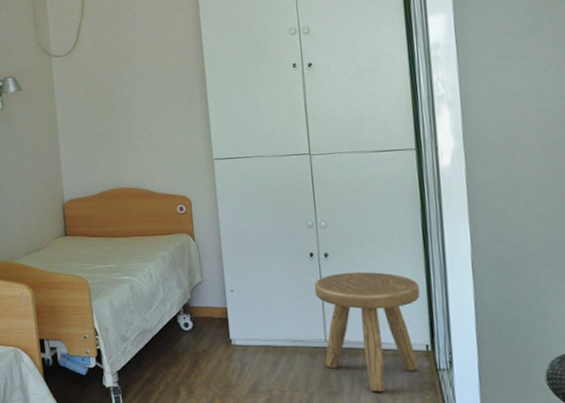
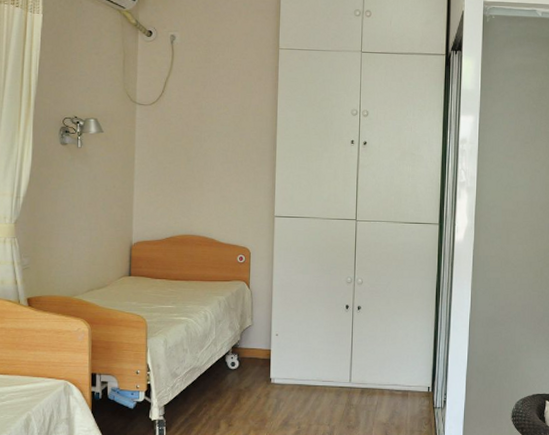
stool: present [314,271,420,393] -> none [346,323,428,426]

